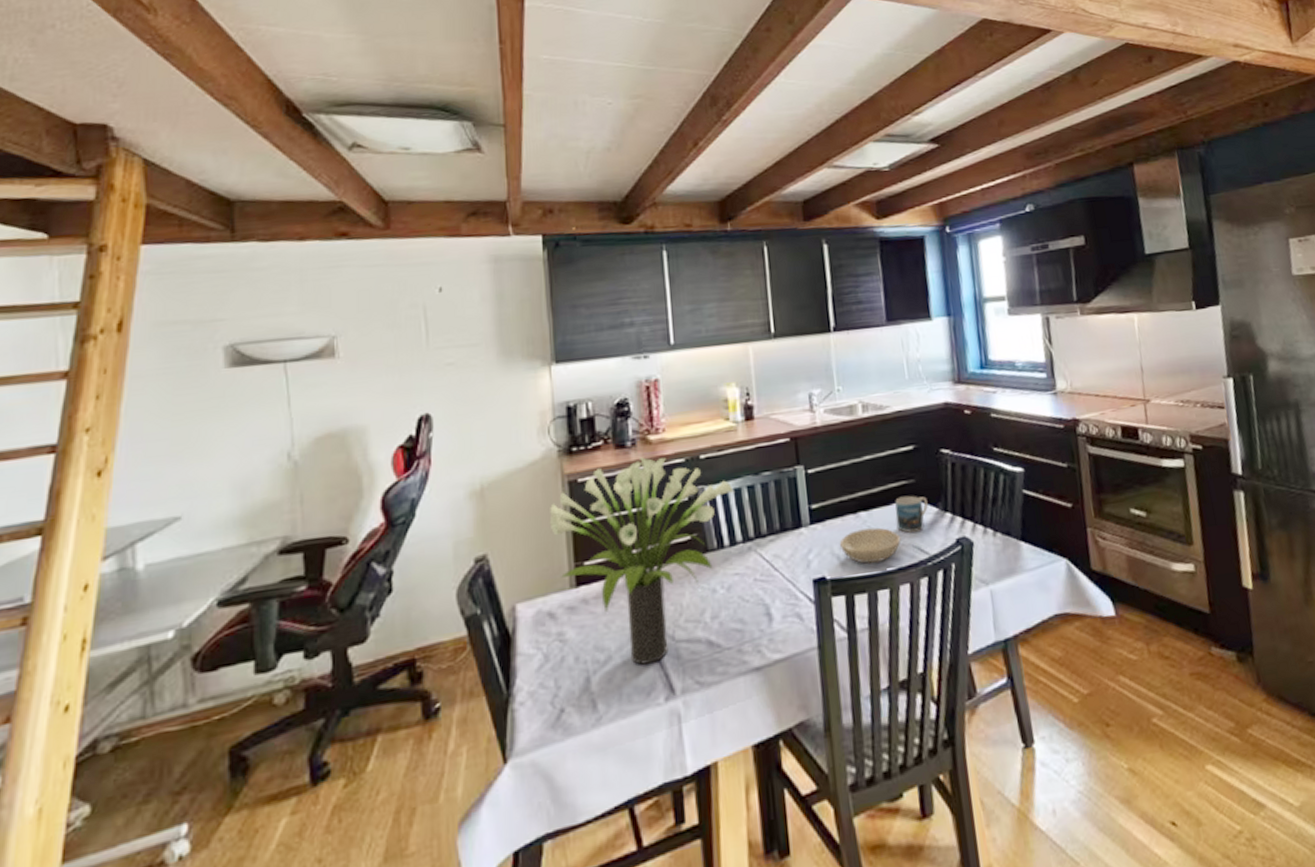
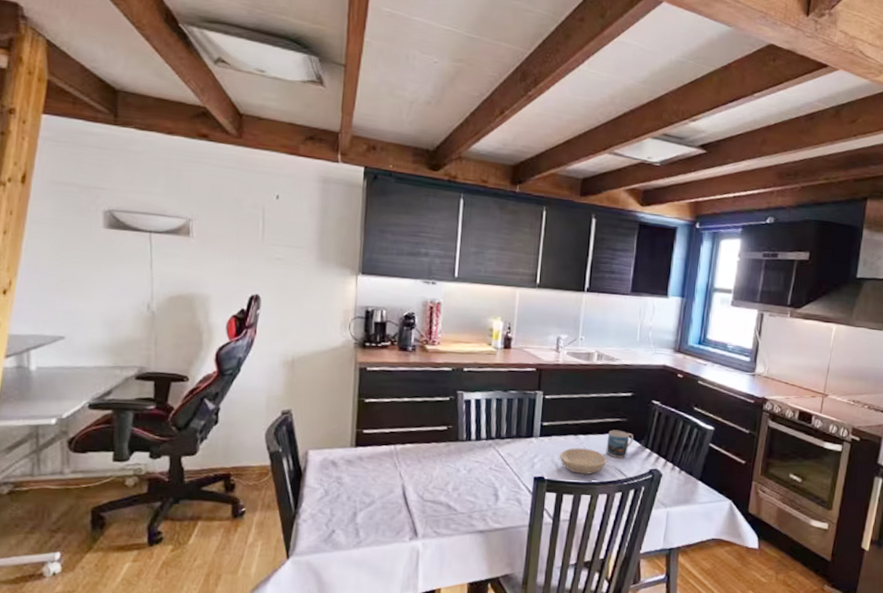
potted plant: present [549,457,734,665] -> none [341,361,486,512]

